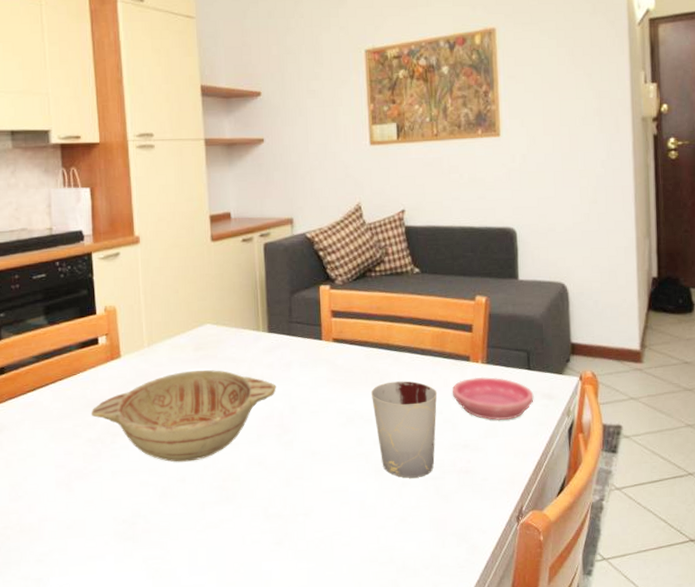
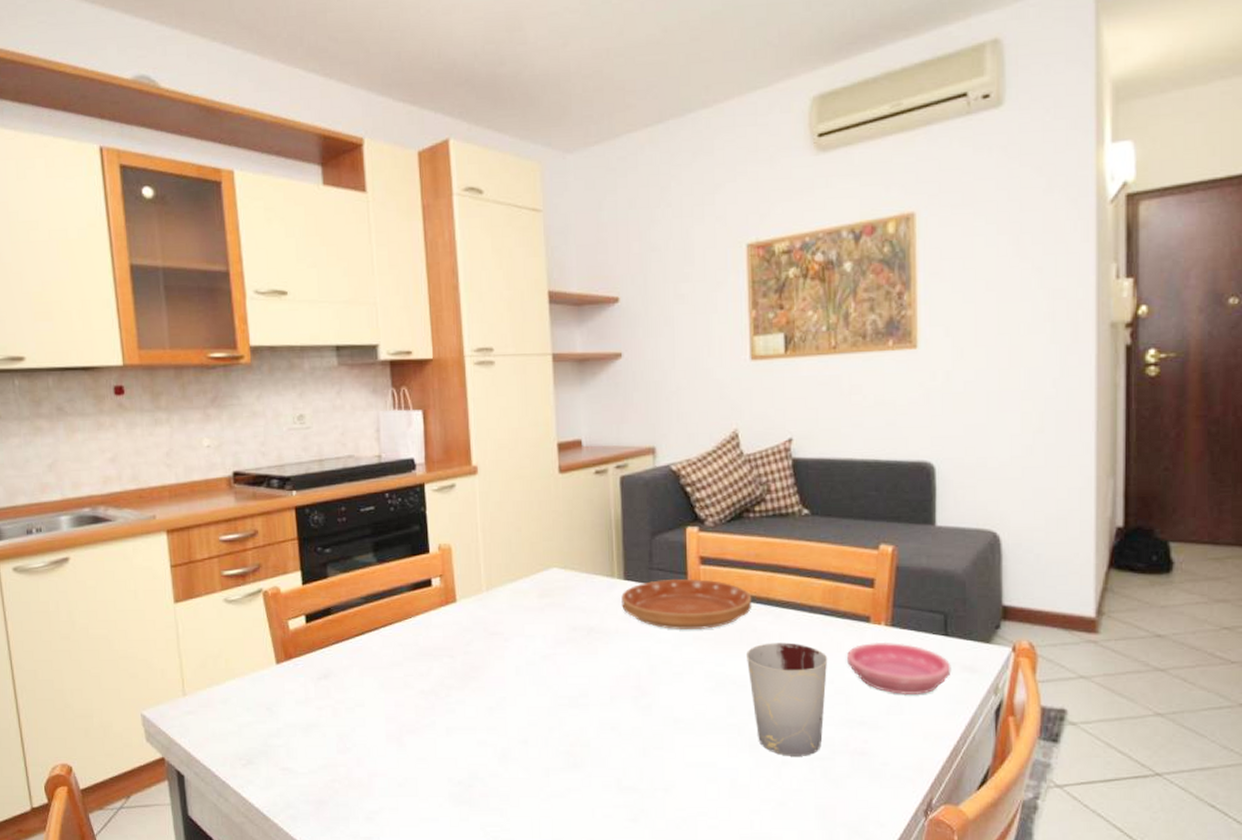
decorative bowl: present [91,370,277,462] -> none [423,620,633,722]
saucer: none [266,329,375,374] -> present [621,578,752,629]

